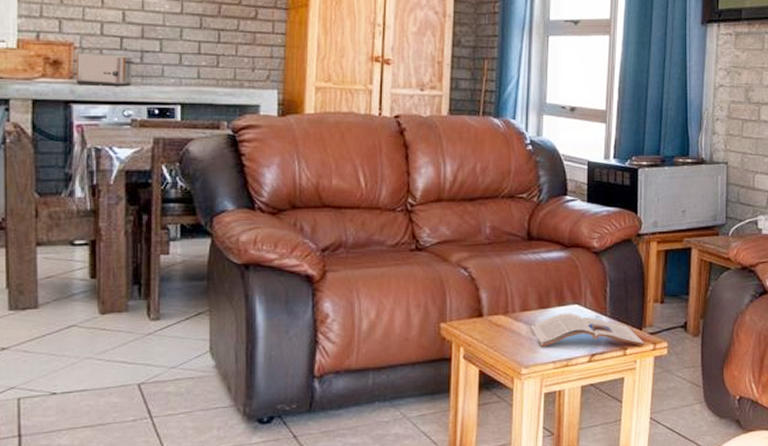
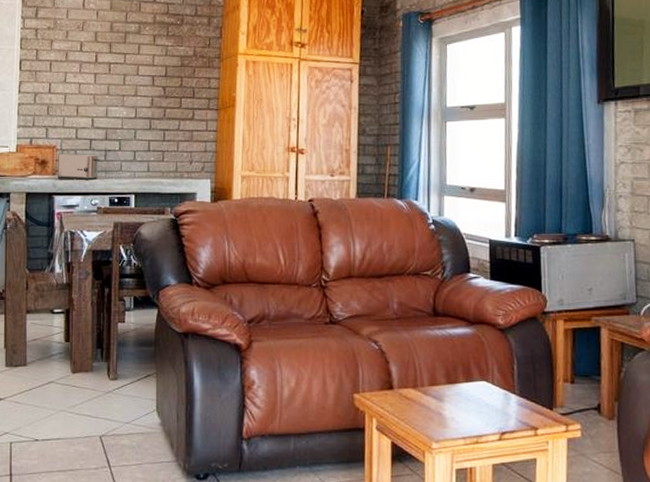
magazine: present [530,313,645,348] -> none [439,389,557,427]

